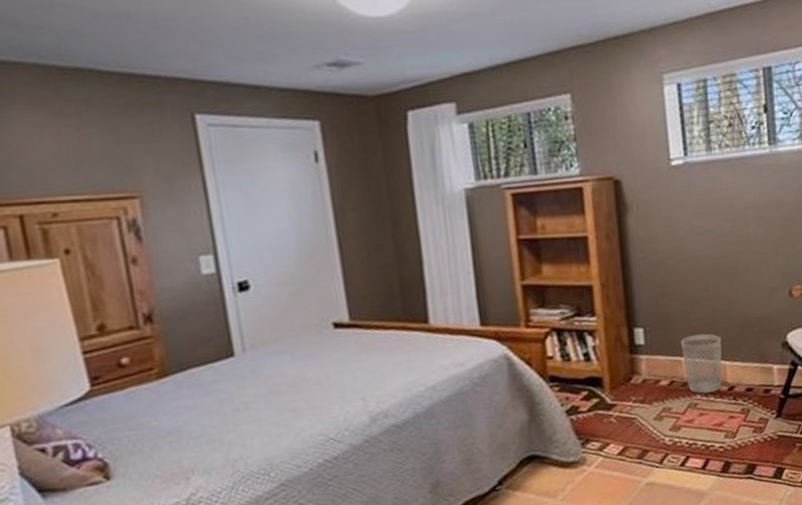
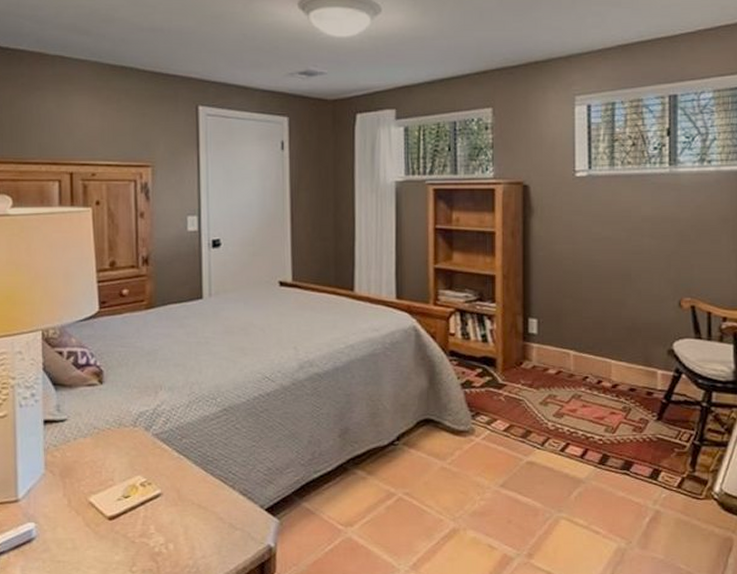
wastebasket: present [680,333,722,394] -> none [570,331,609,387]

